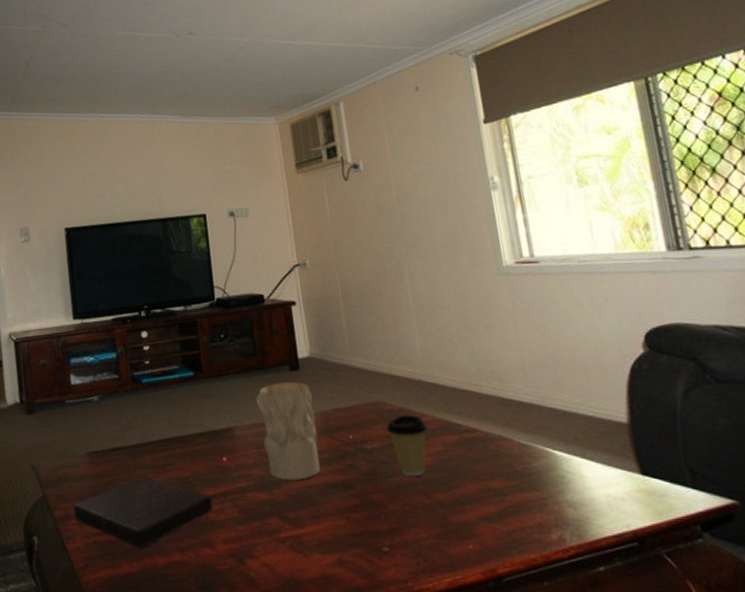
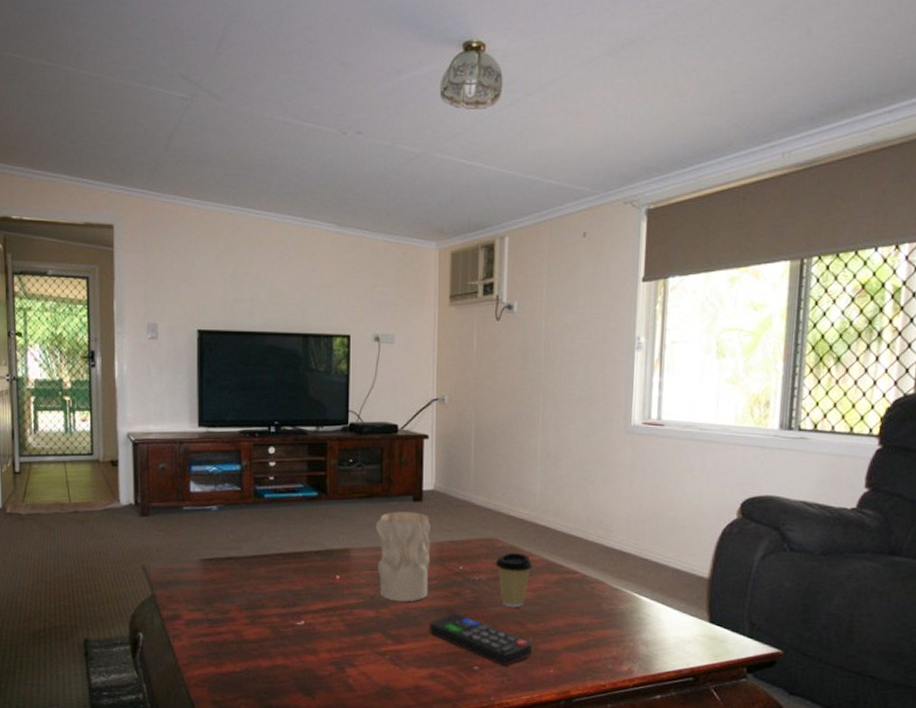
book: present [73,475,213,548] -> none [182,585,321,651]
remote control: none [326,488,445,545] -> present [429,613,532,667]

